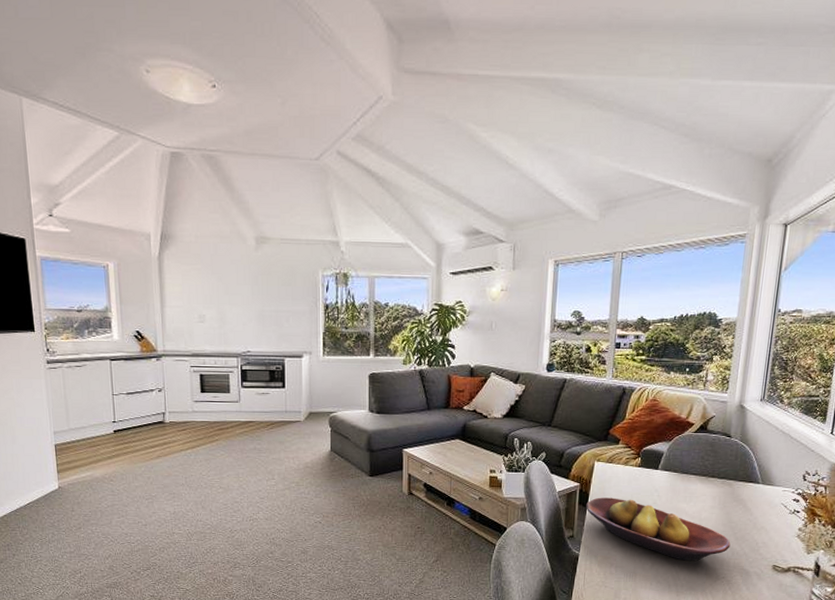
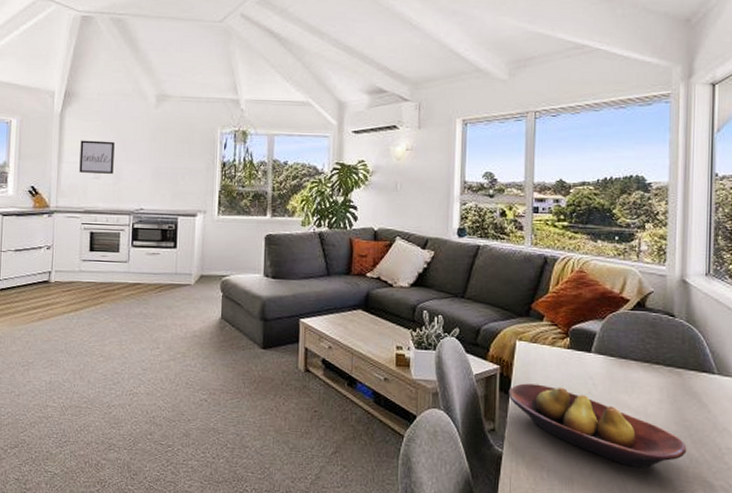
wall art: none [182,284,218,317] -> present [79,140,115,174]

